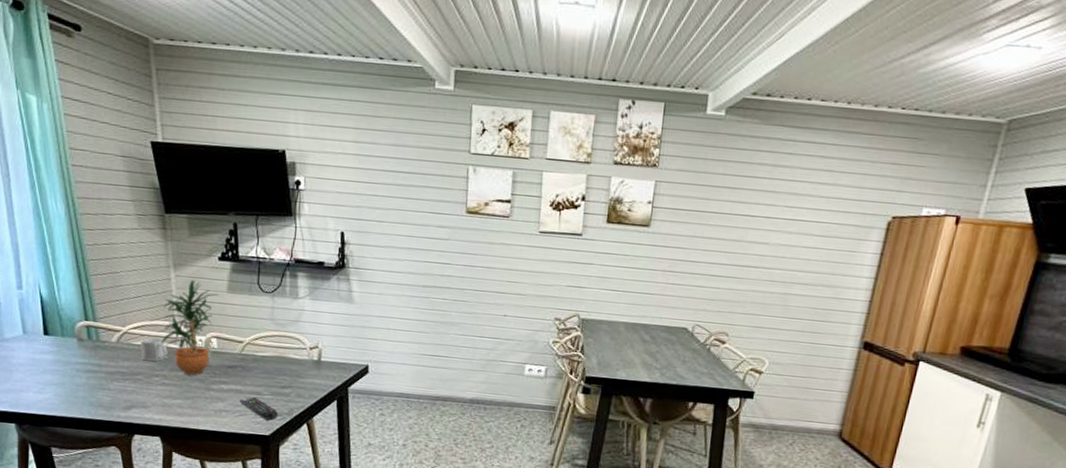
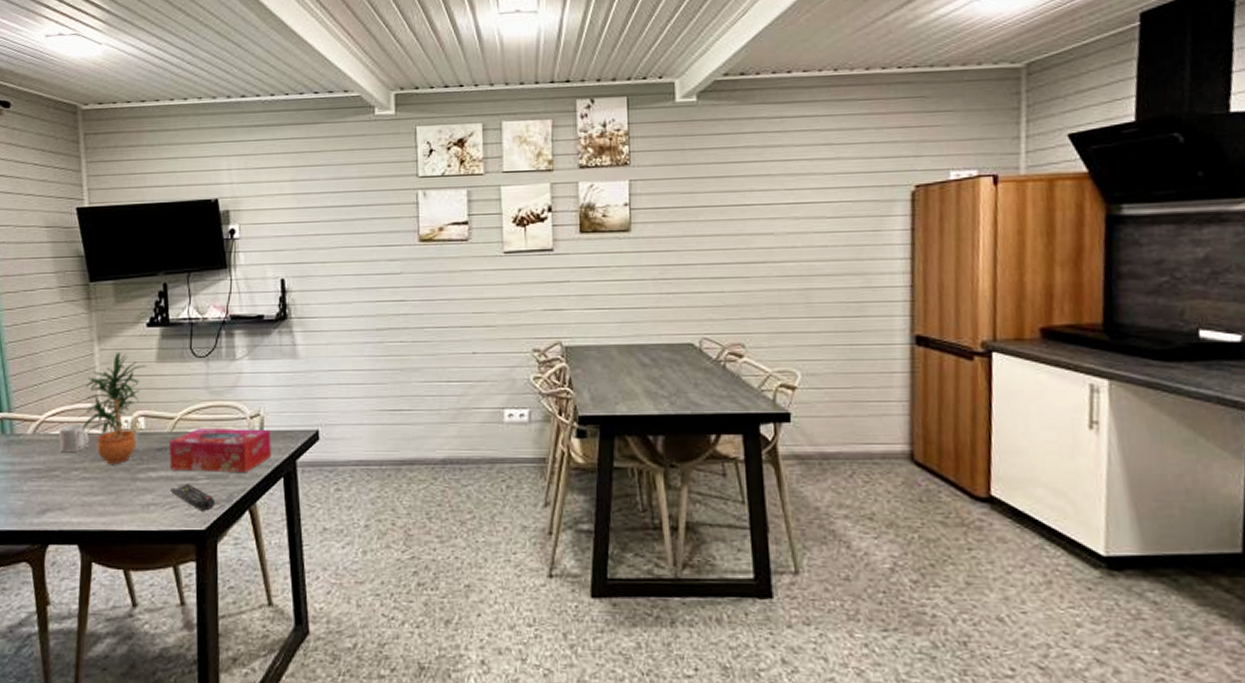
tissue box: none [238,353,328,393] -> present [169,429,271,472]

